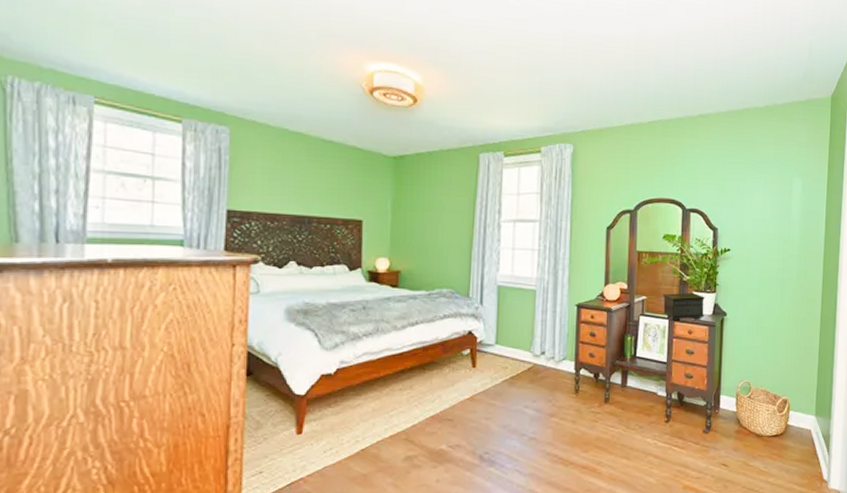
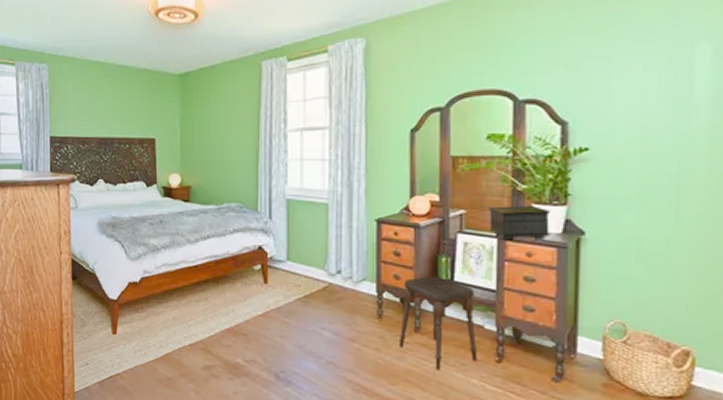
stool: none [591,353,652,434] -> present [398,276,478,370]

